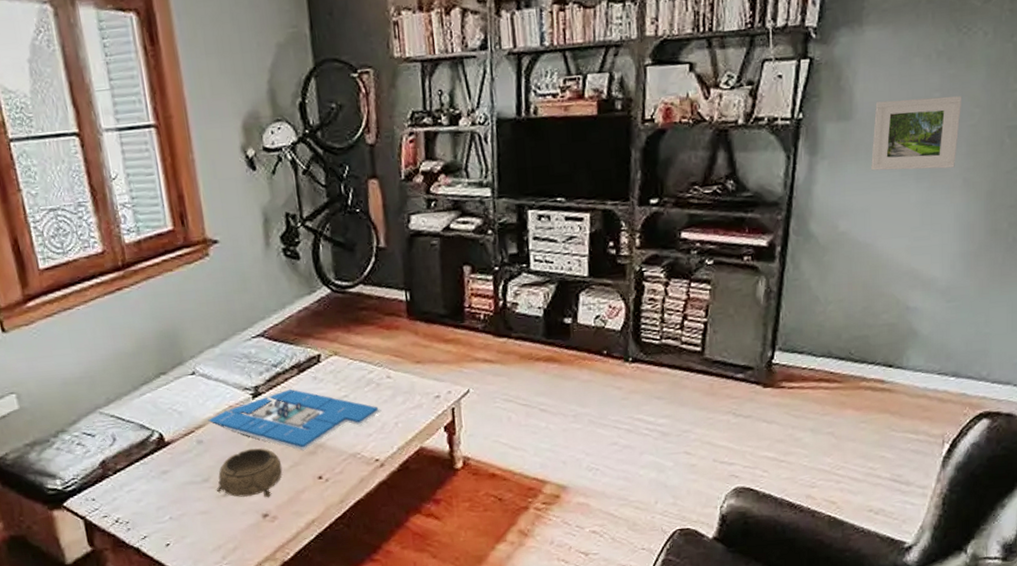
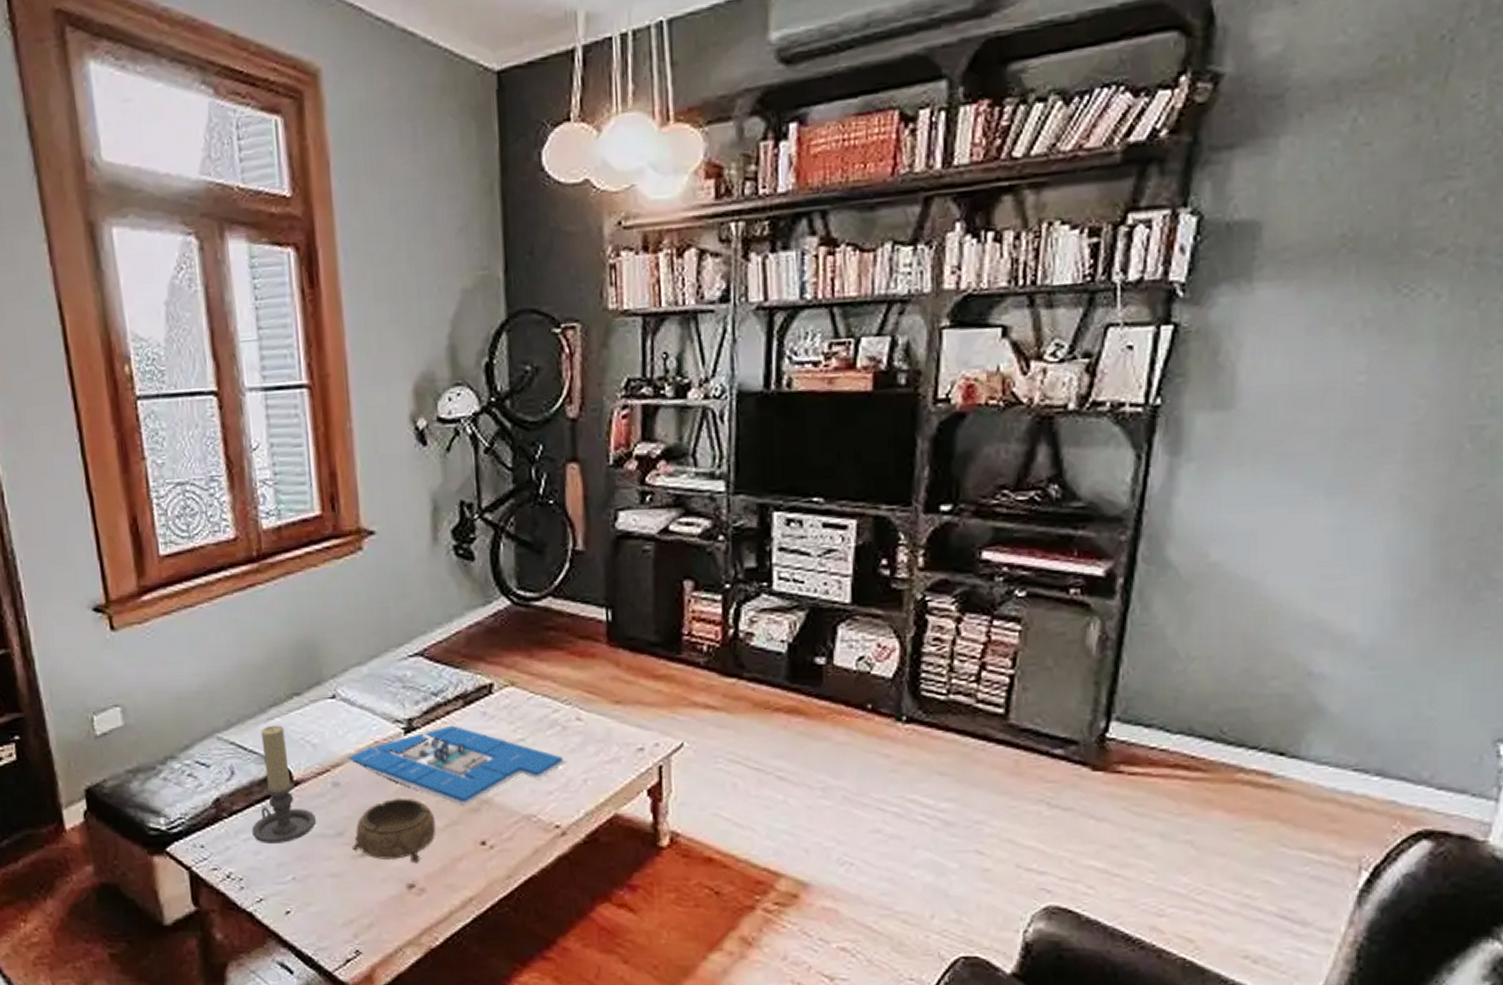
candle holder: none [133,399,186,493] -> present [251,725,316,843]
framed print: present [871,96,962,171] -> none [1260,381,1400,482]

